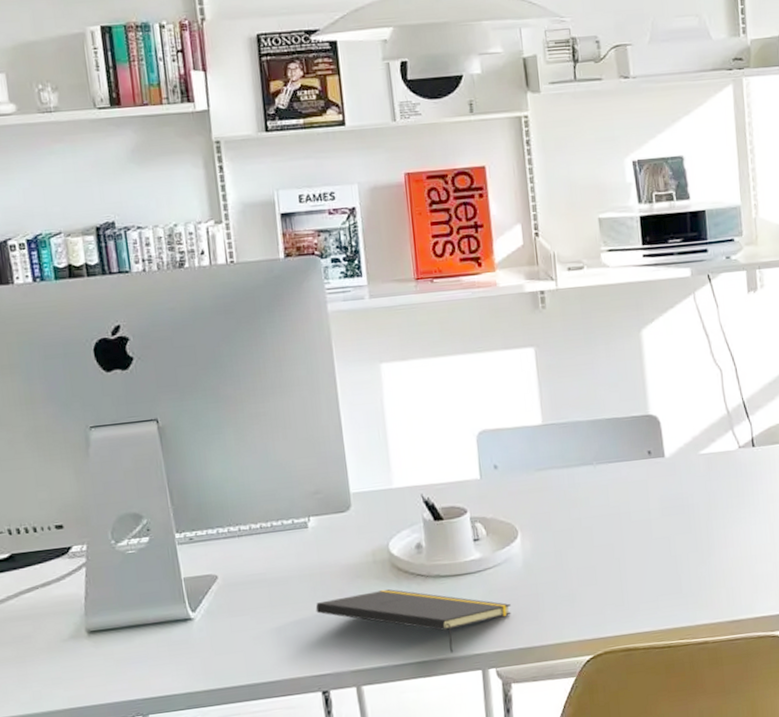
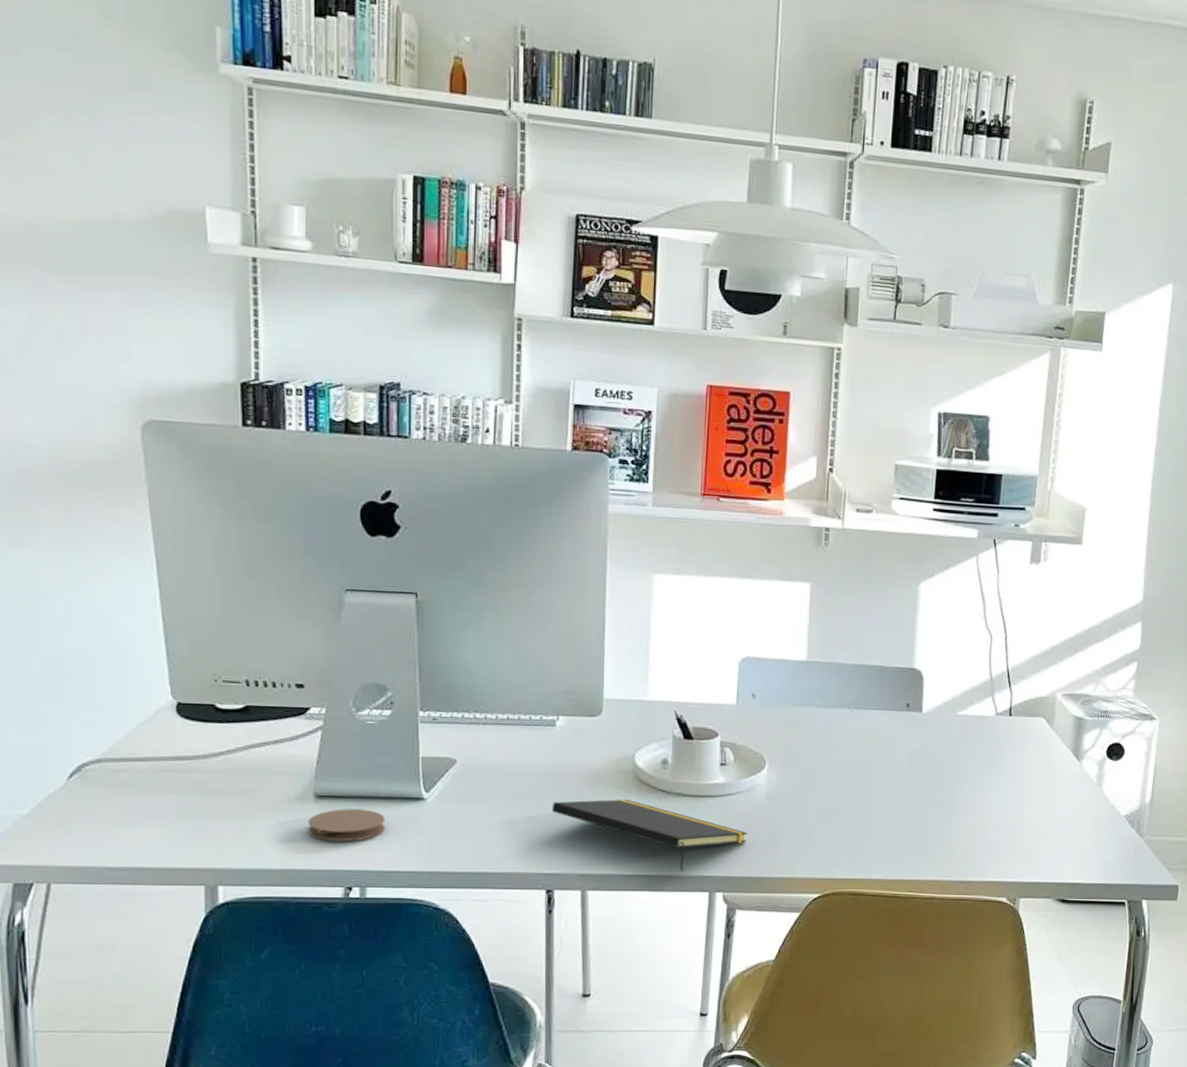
coaster: none [84,637,159,675] -> present [308,809,386,841]

